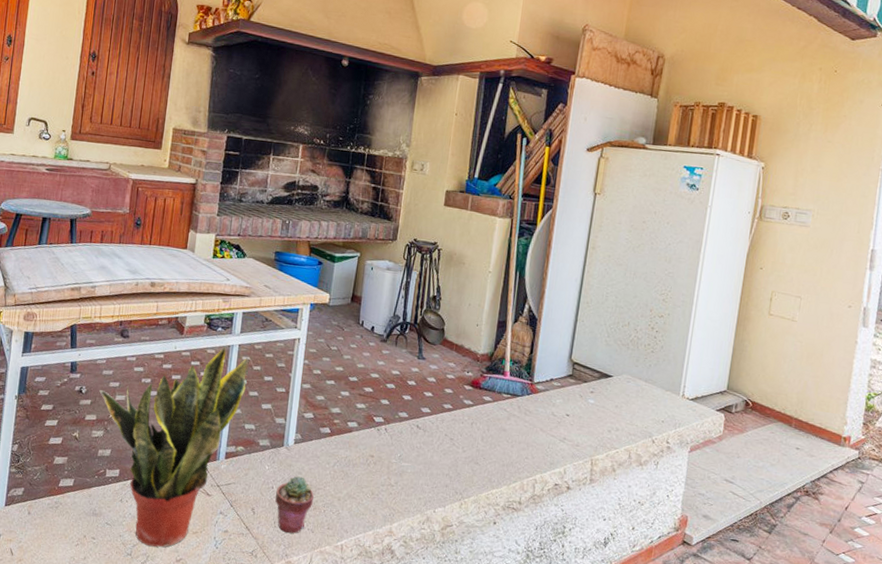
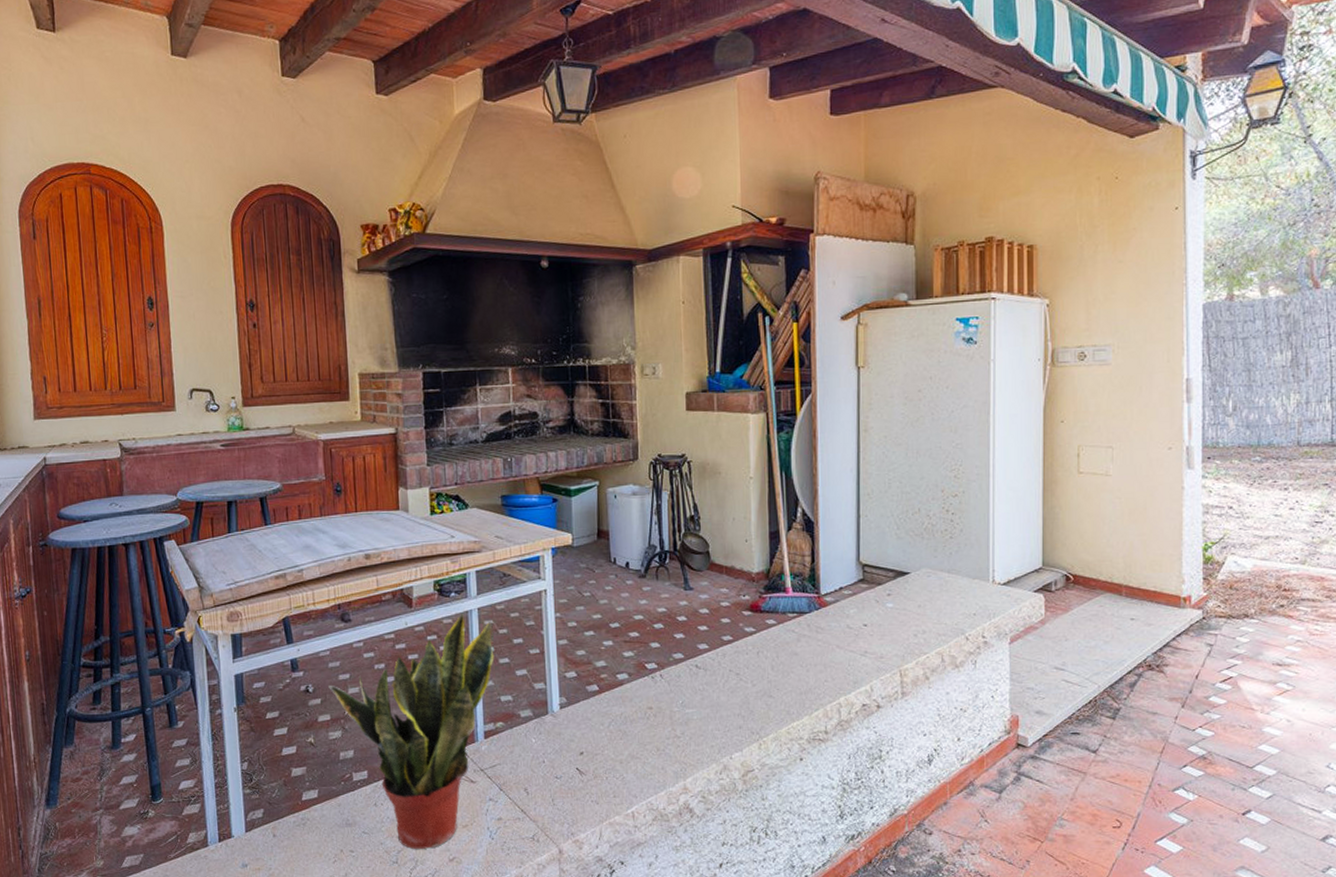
potted succulent: present [275,476,315,534] -> none [549,744,593,810]

